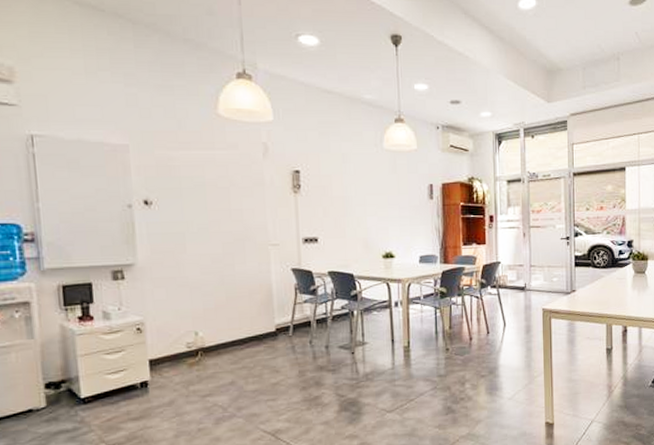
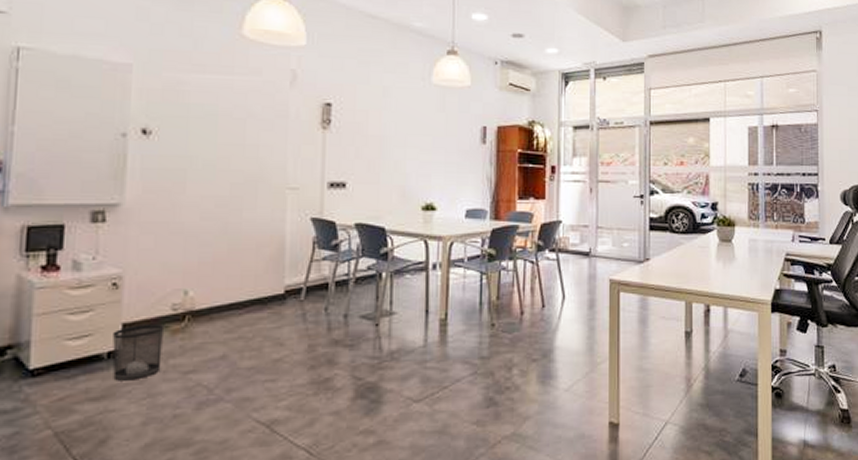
waste bin: none [143,359,184,405] -> present [112,324,165,381]

